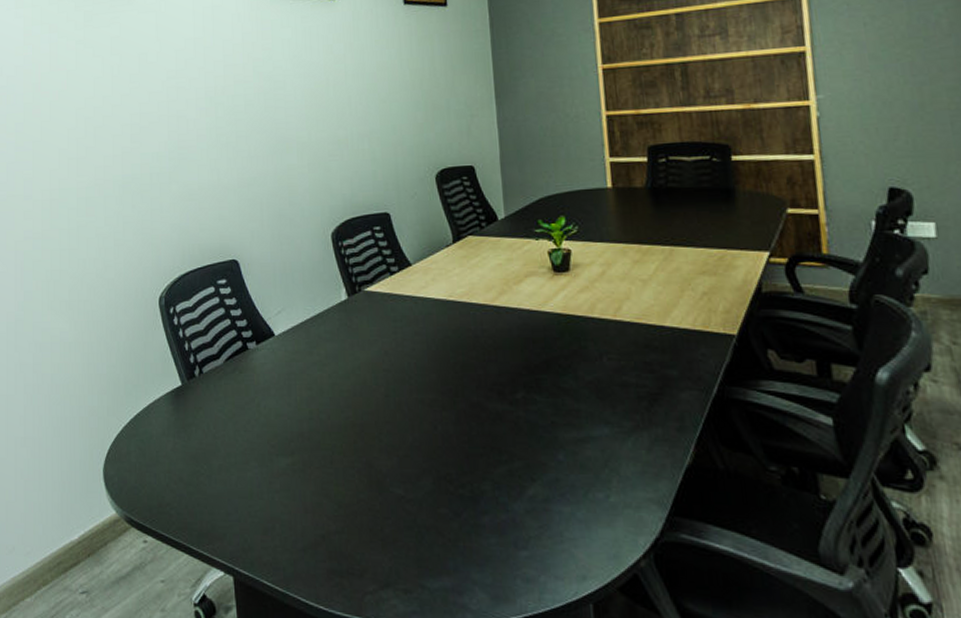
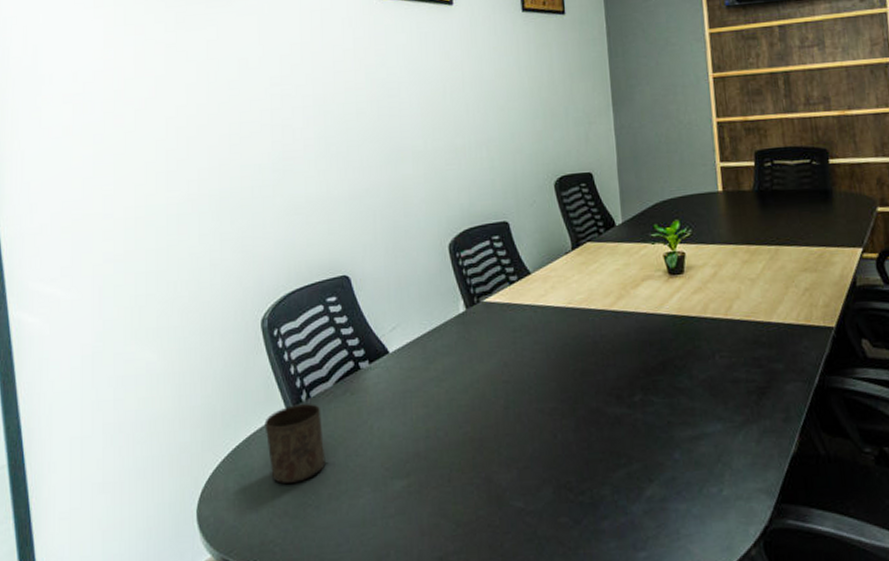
cup: none [162,379,217,452] -> present [264,404,326,483]

